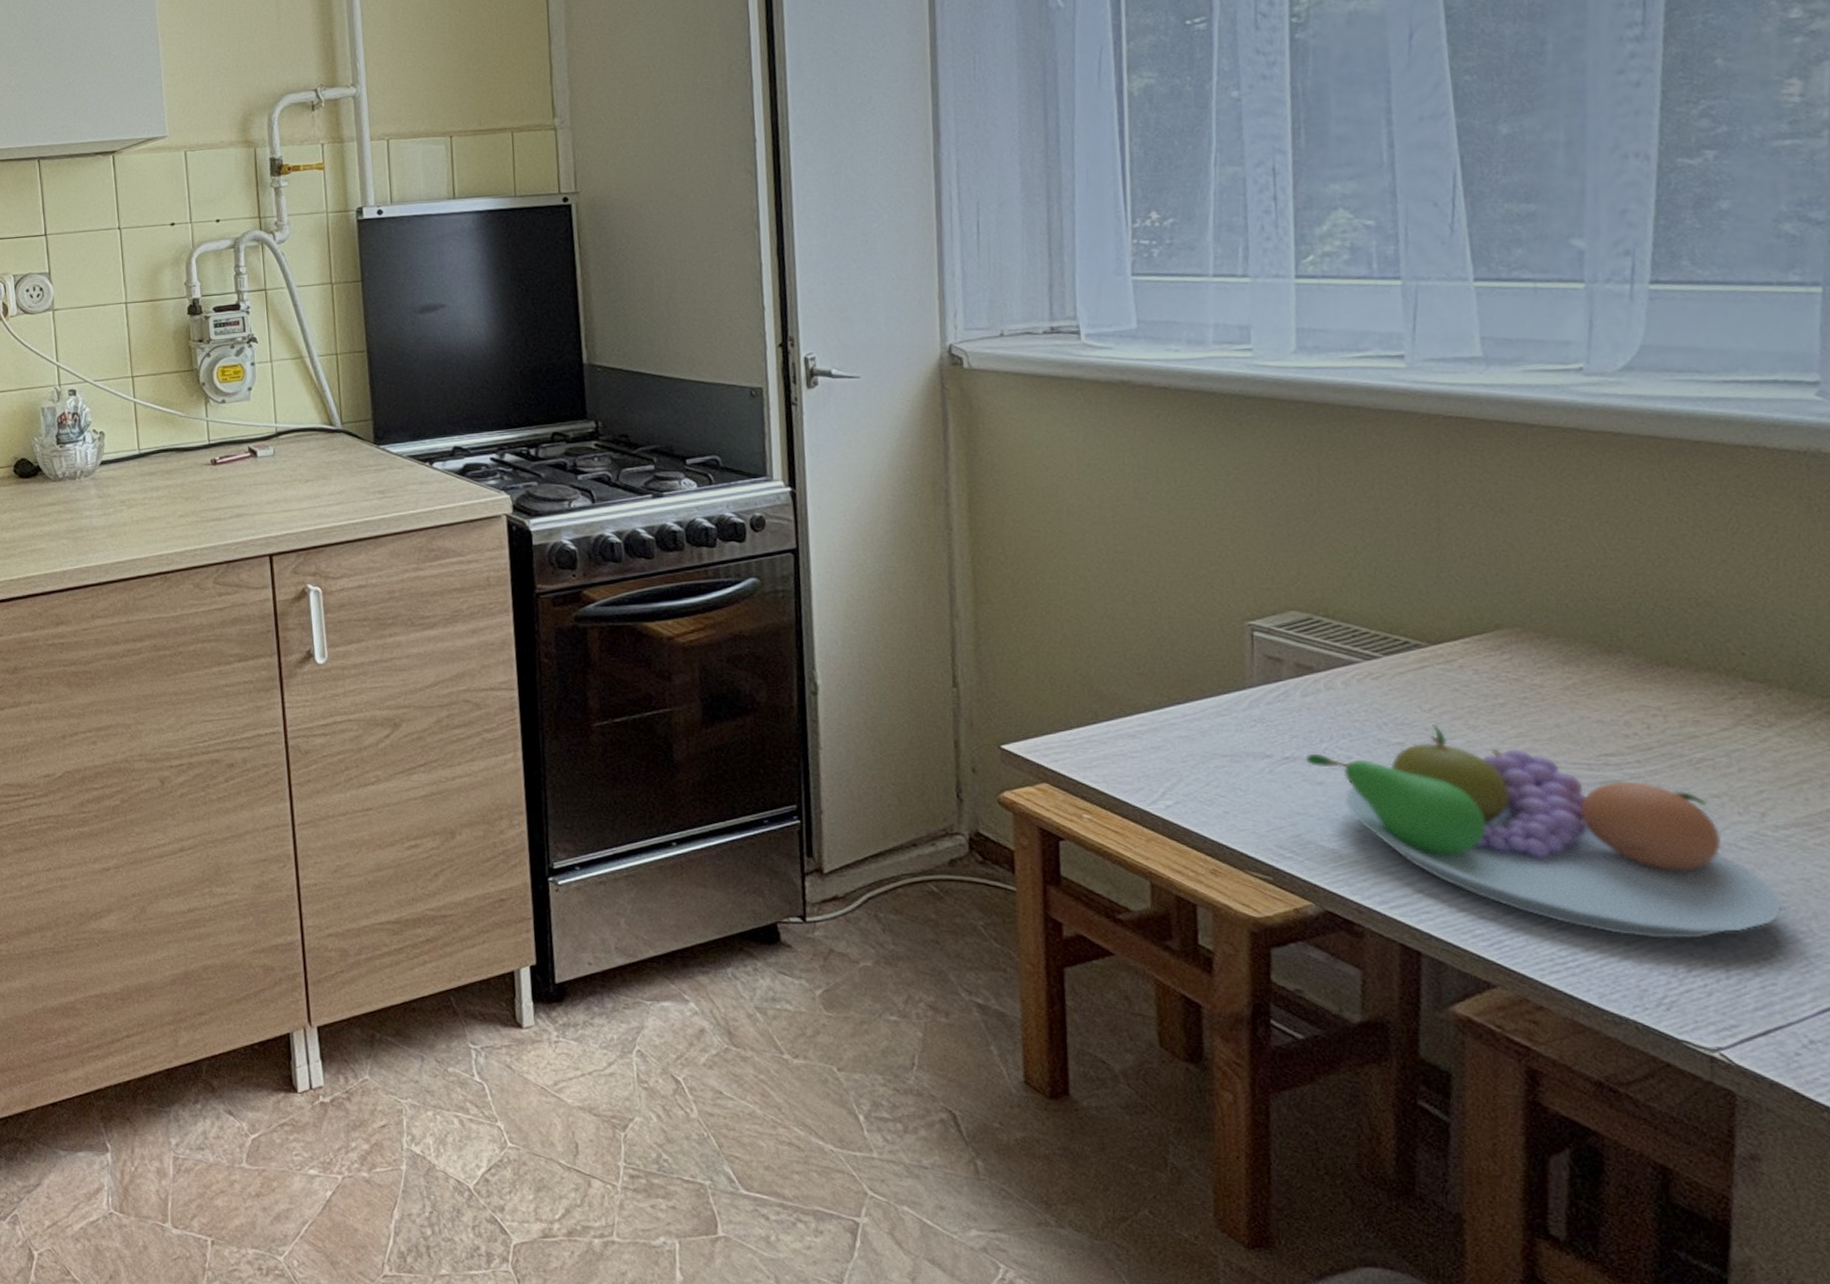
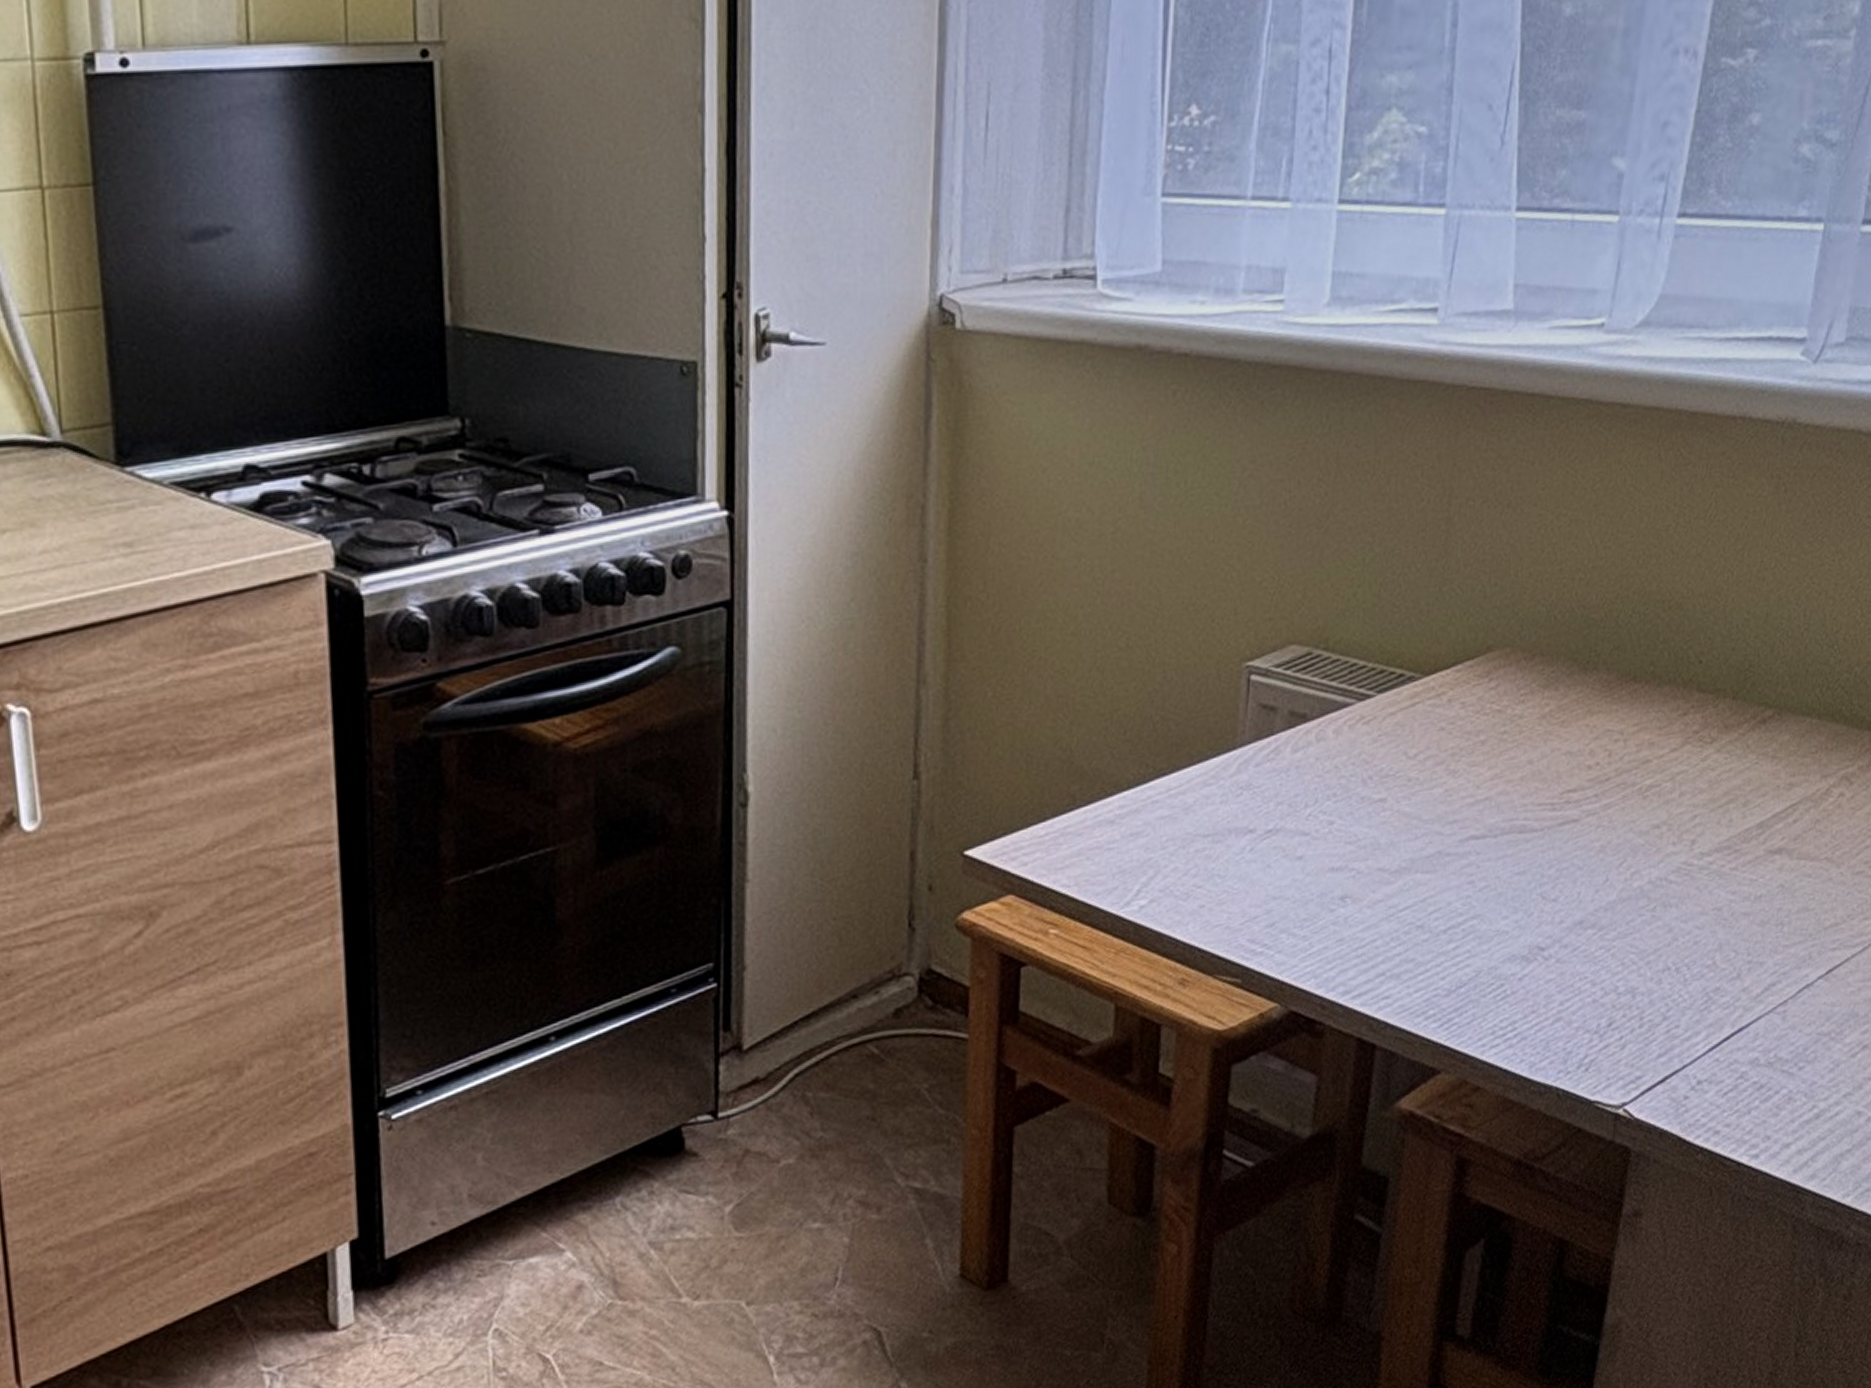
fruit bowl: present [1305,724,1783,939] -> none [1288,772,1695,995]

